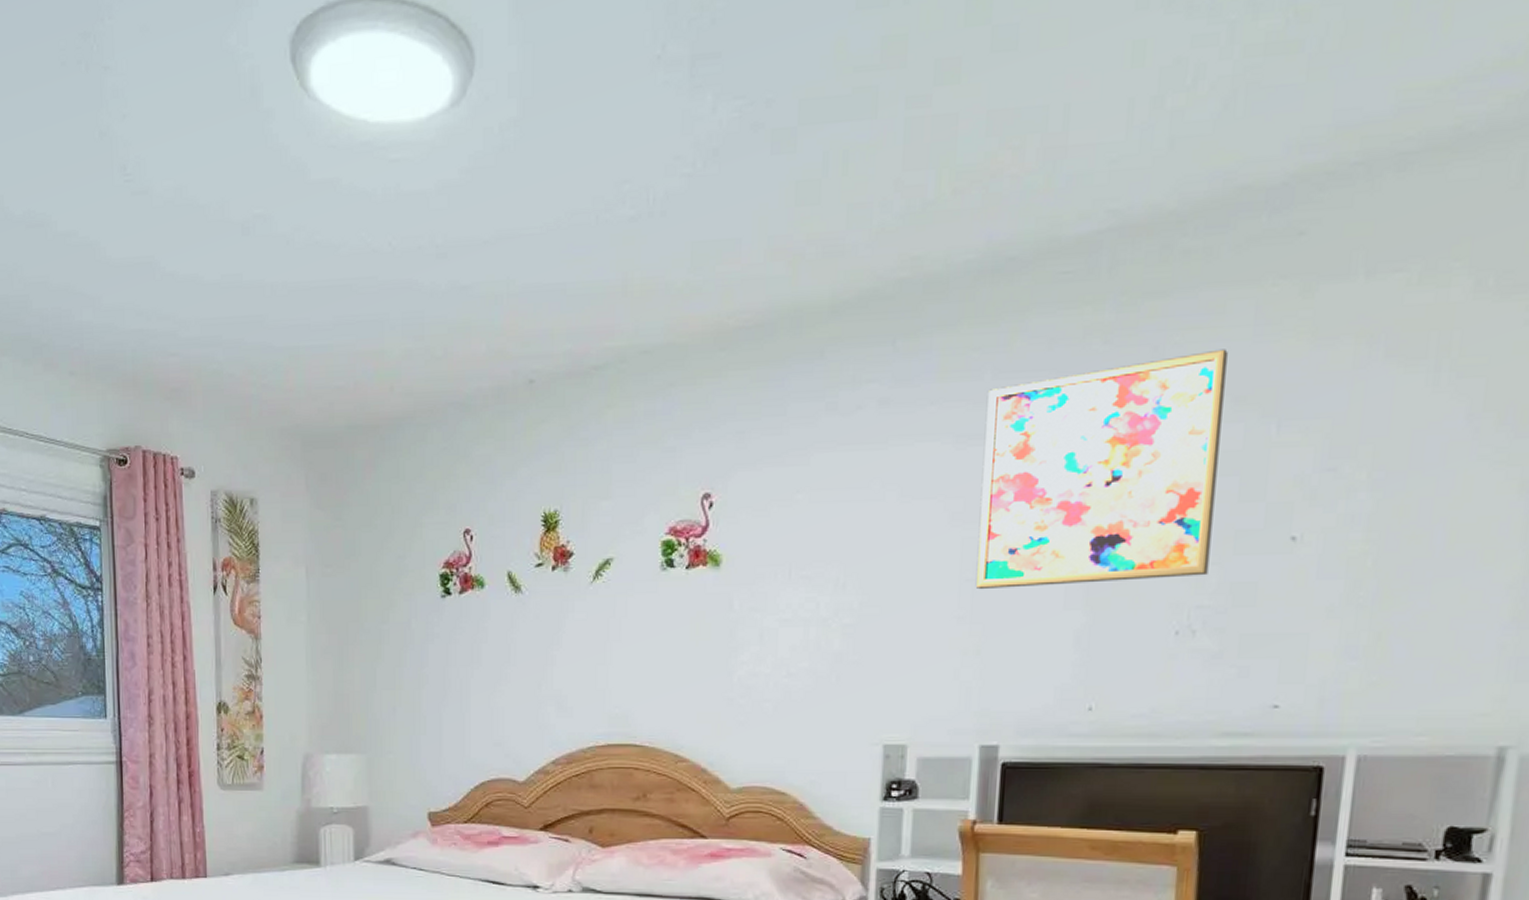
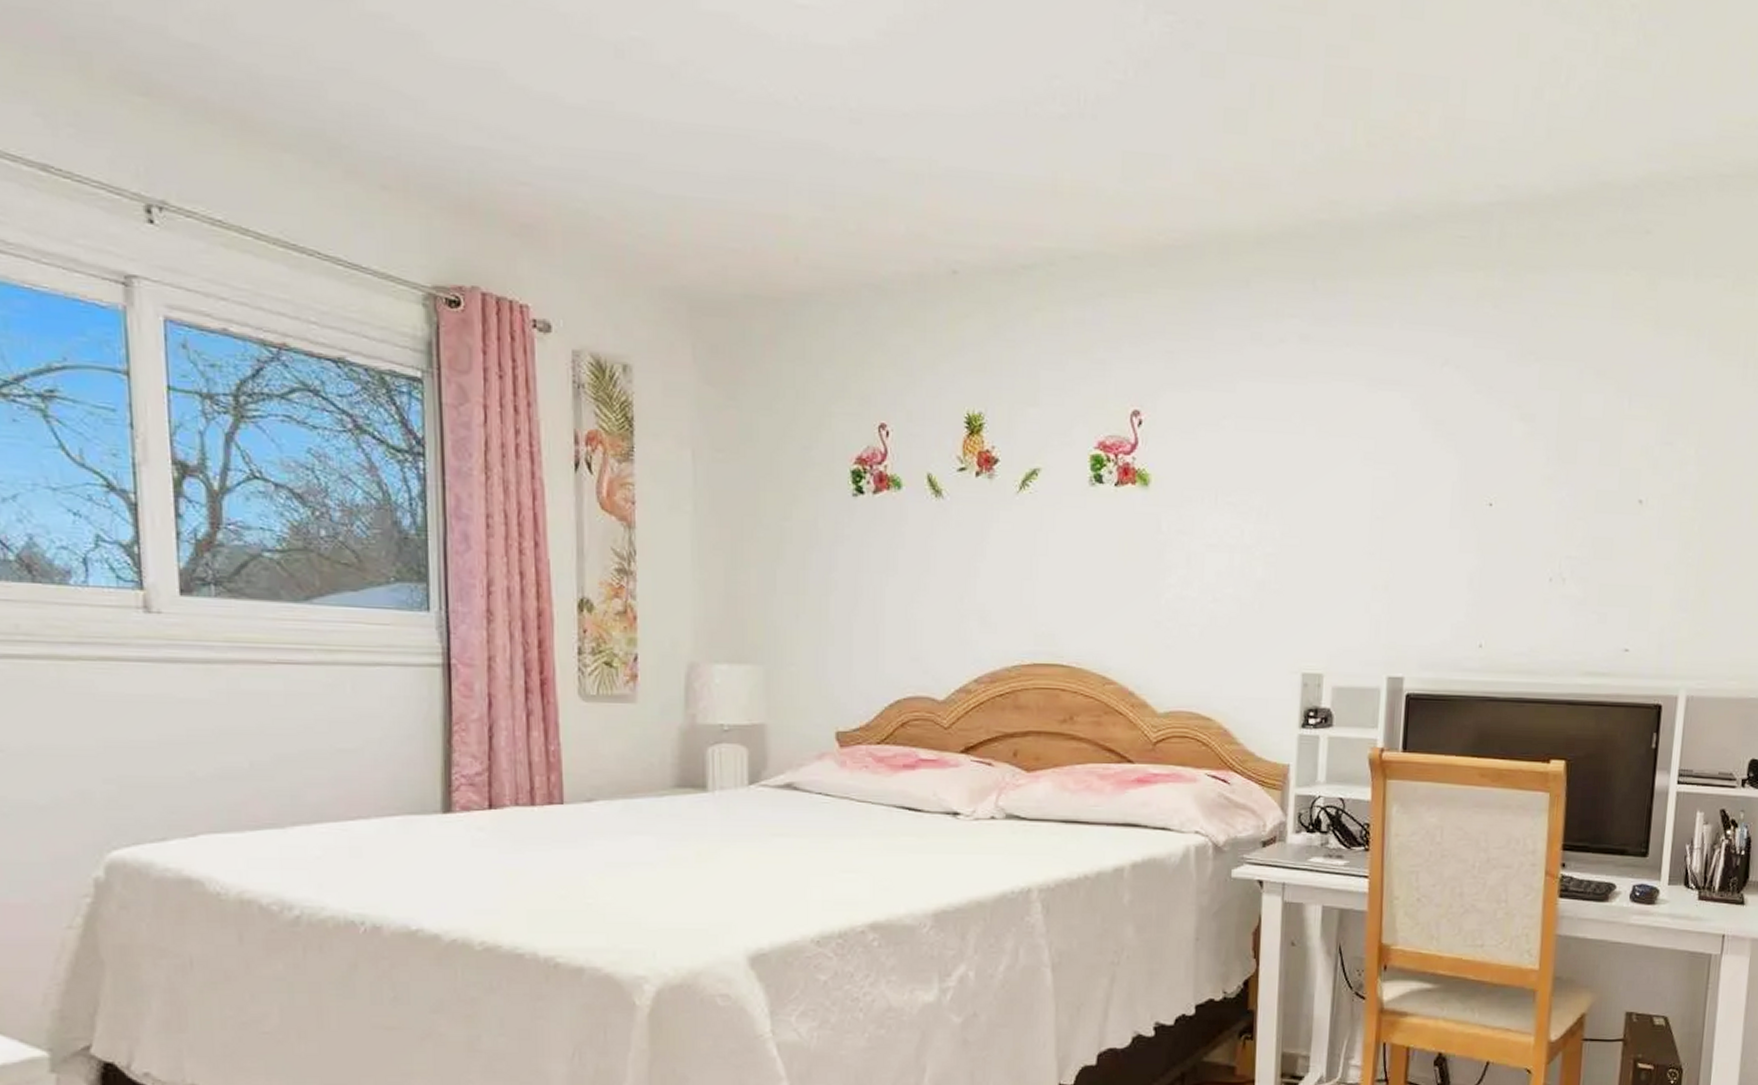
wall art: present [975,349,1228,590] -> none [1384,326,1592,530]

